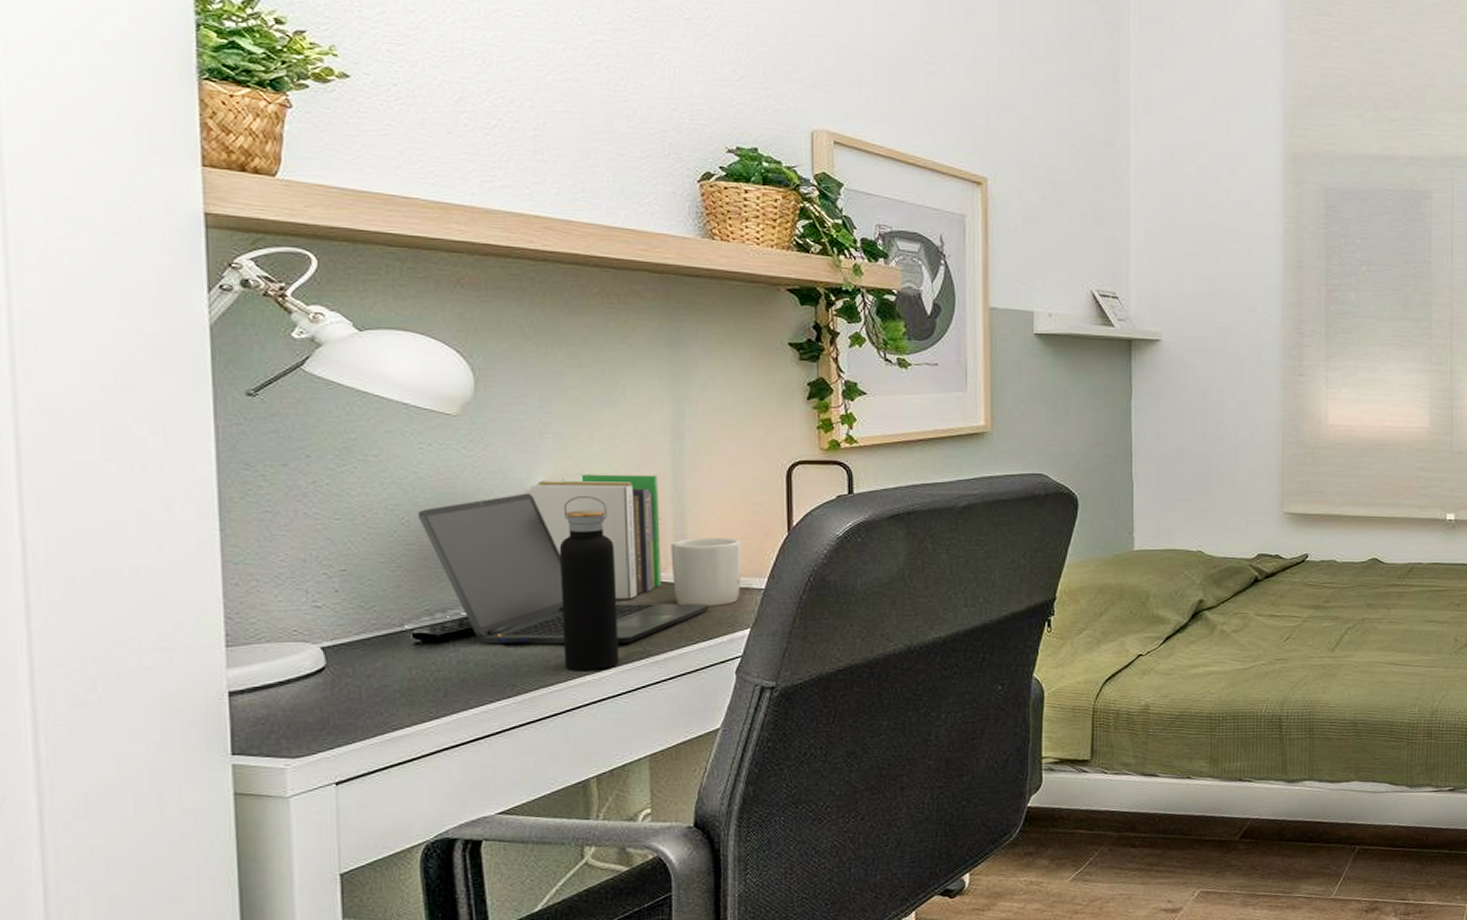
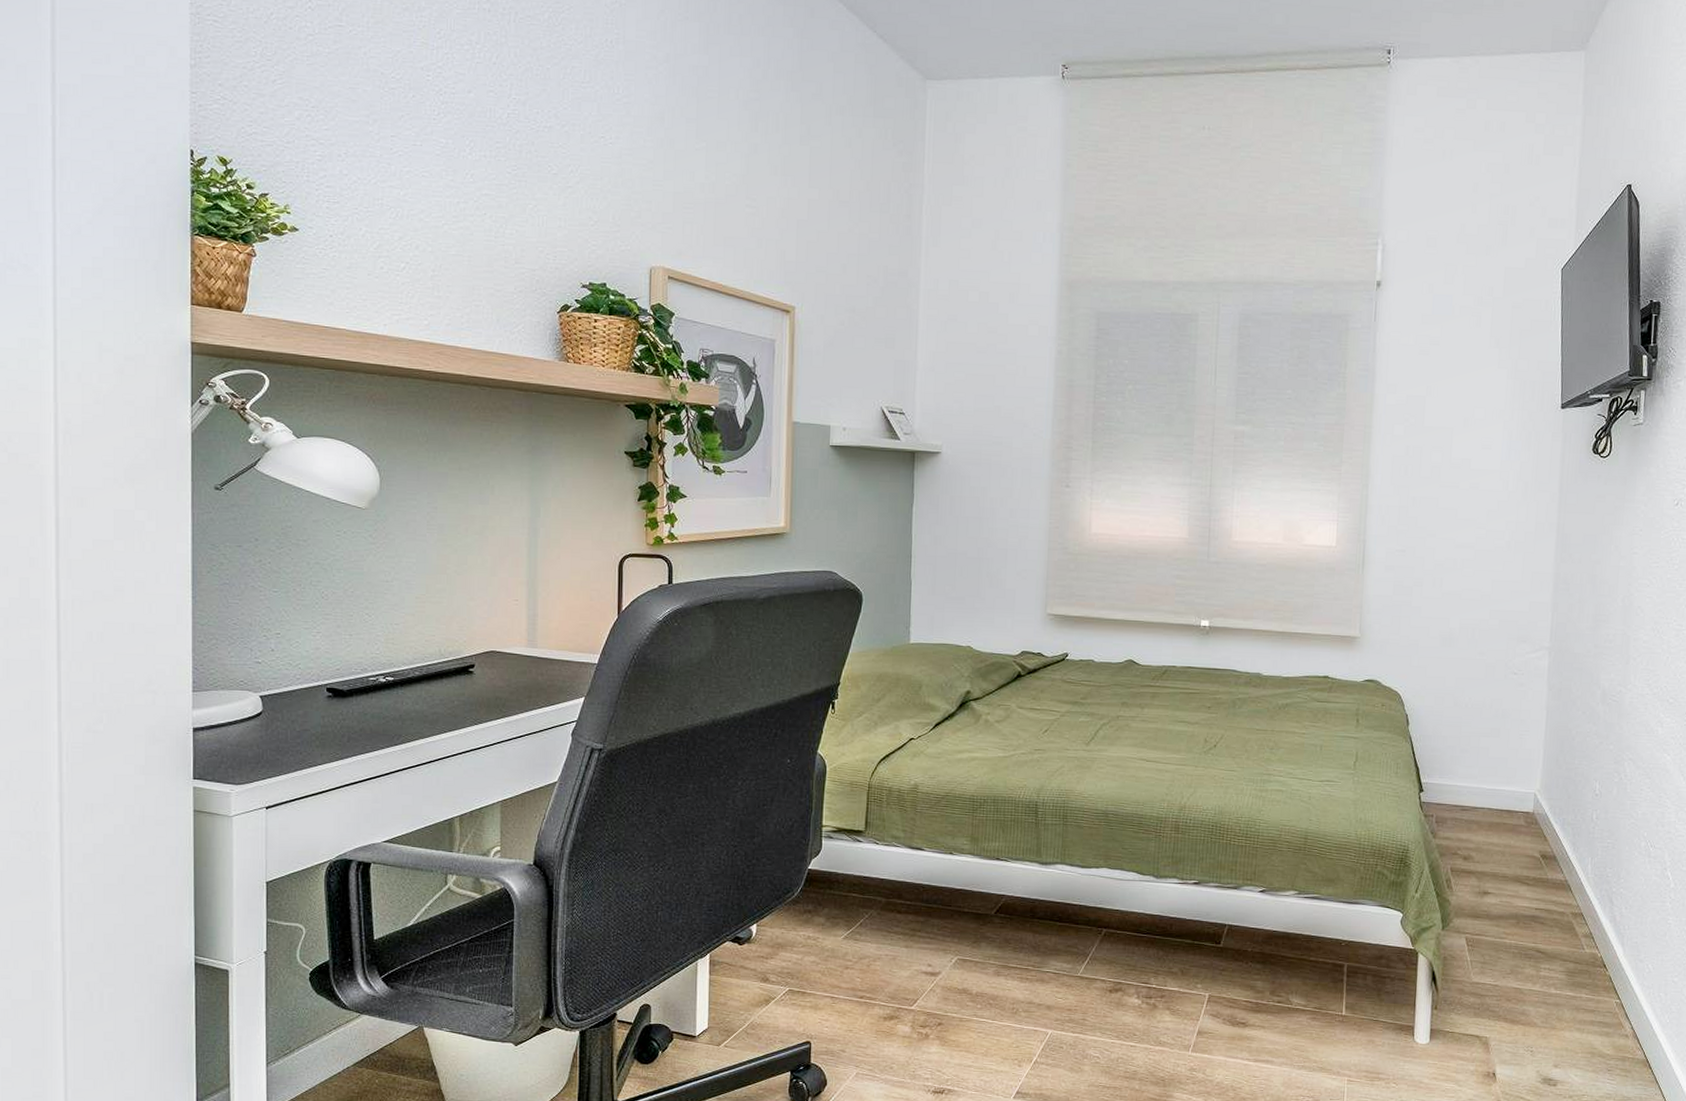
laptop: present [418,493,709,644] -> none [334,575,552,705]
books: present [530,474,661,600] -> none [418,560,517,668]
water bottle: present [559,495,620,671] -> none [438,578,481,727]
mug: present [670,537,741,606] -> none [524,617,579,677]

